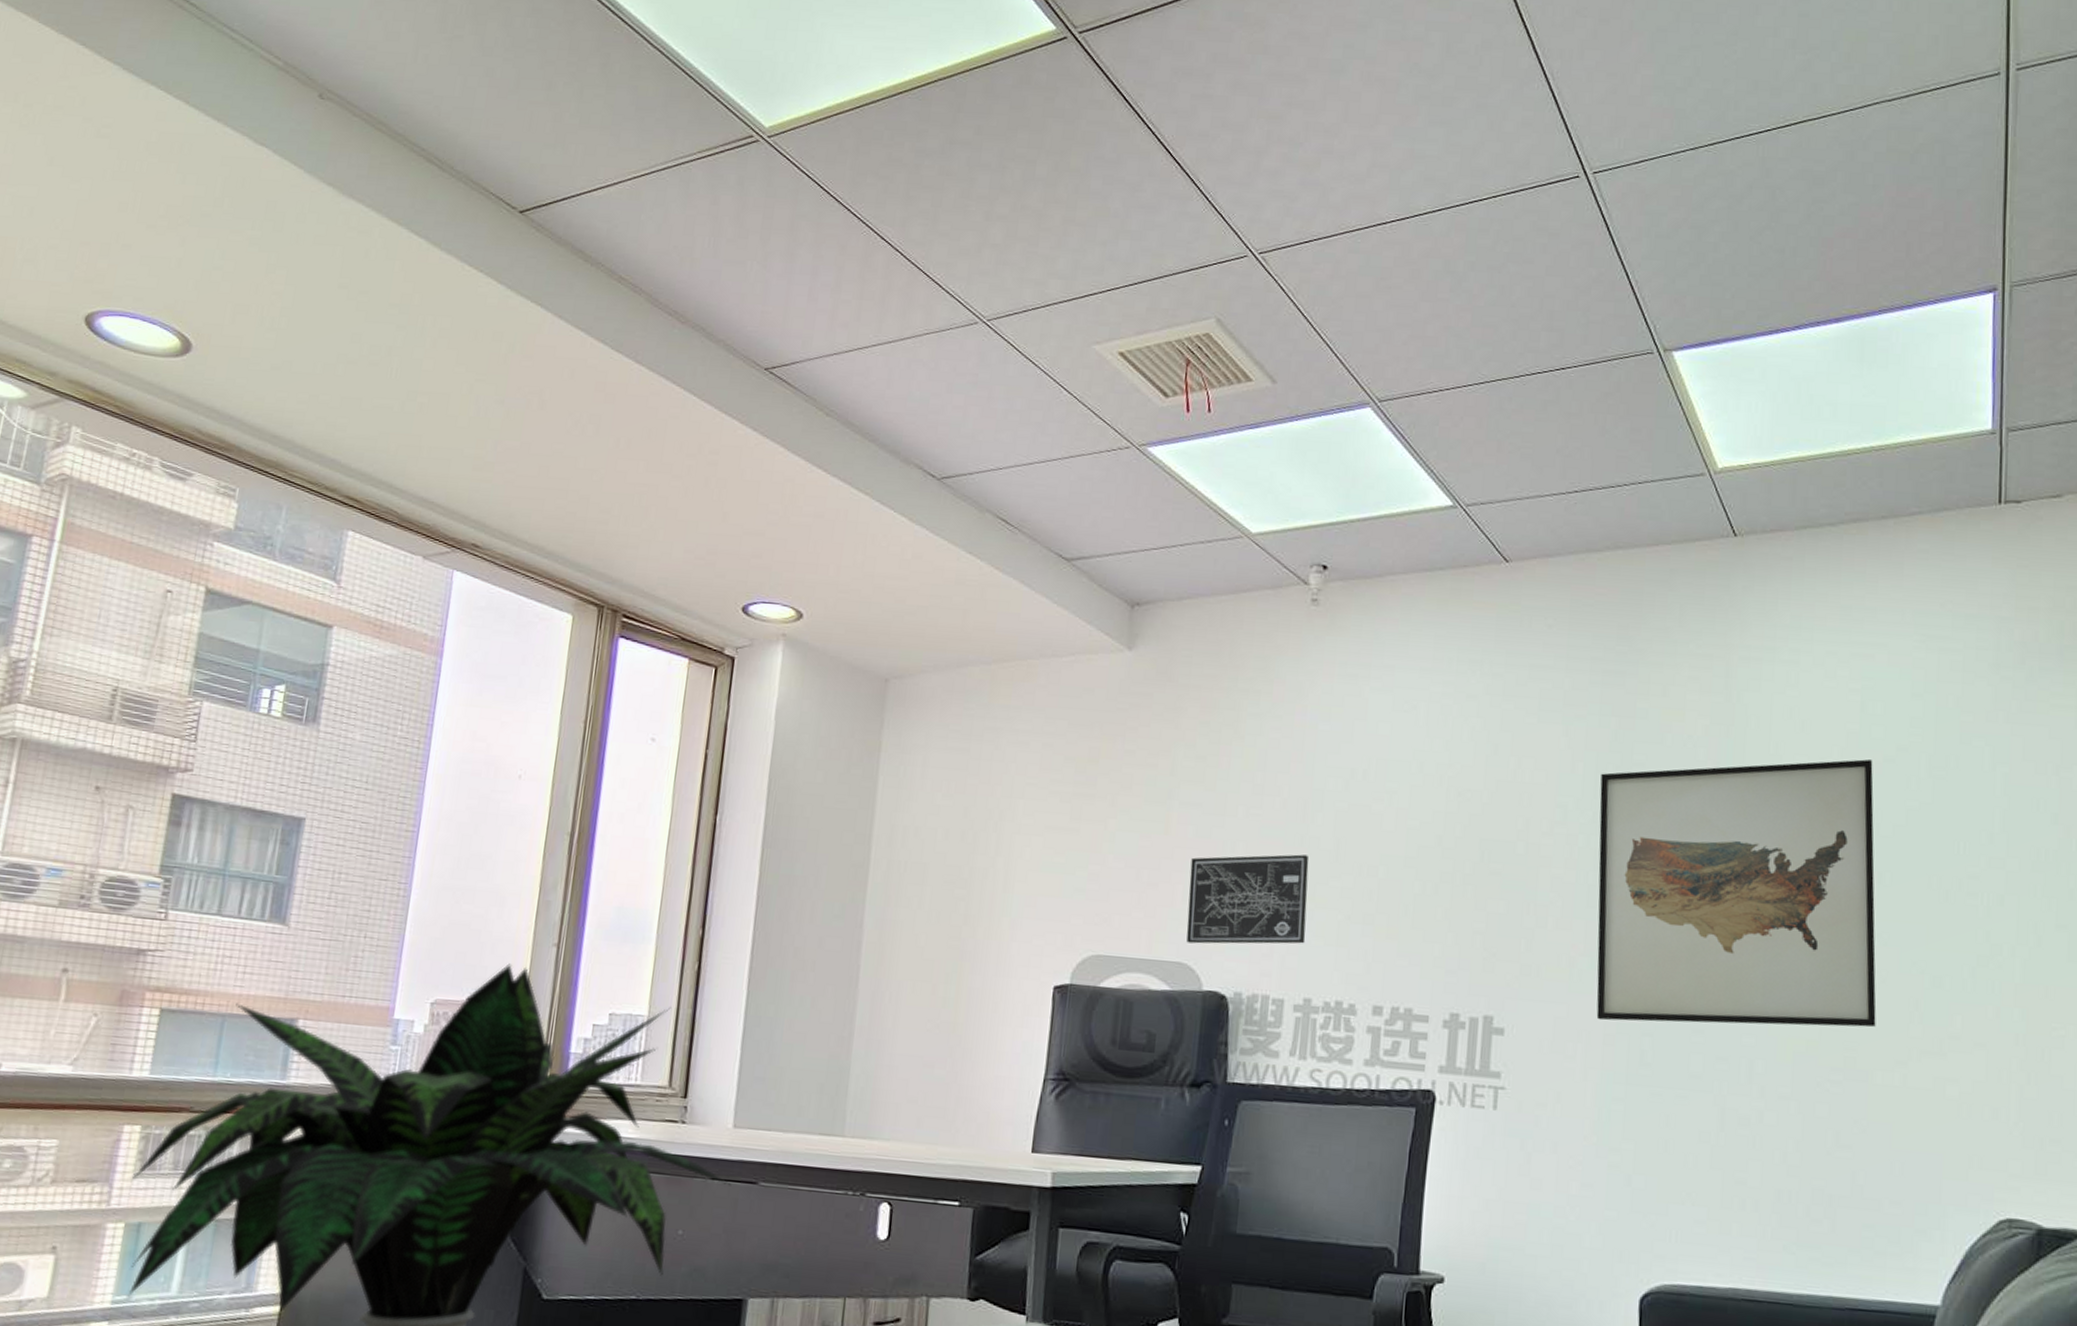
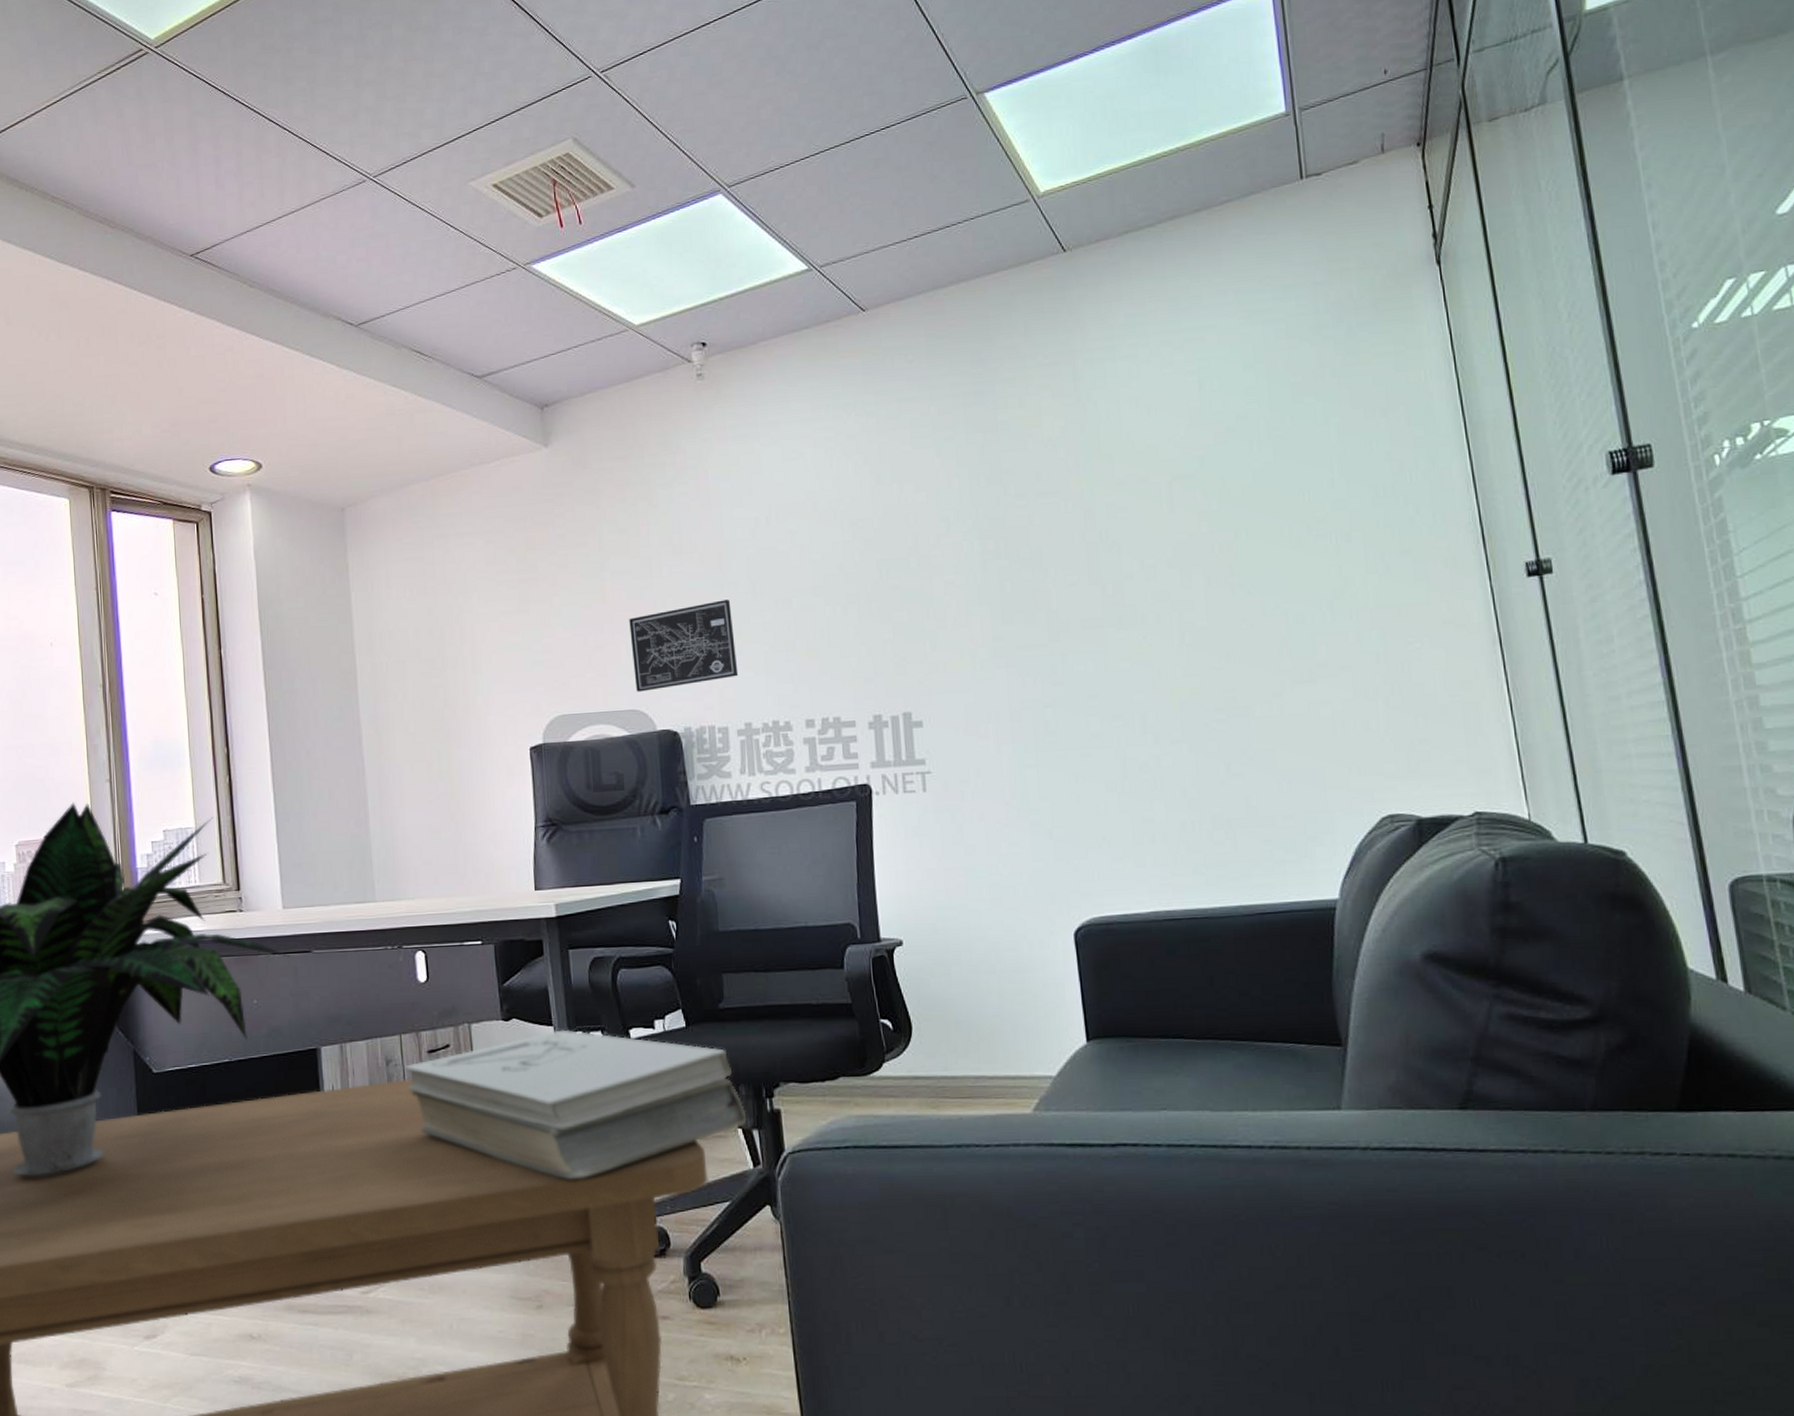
wall art: present [1596,759,1877,1028] -> none [975,432,1250,701]

